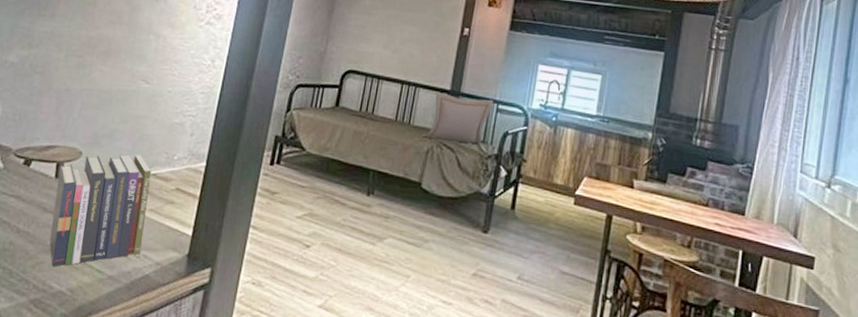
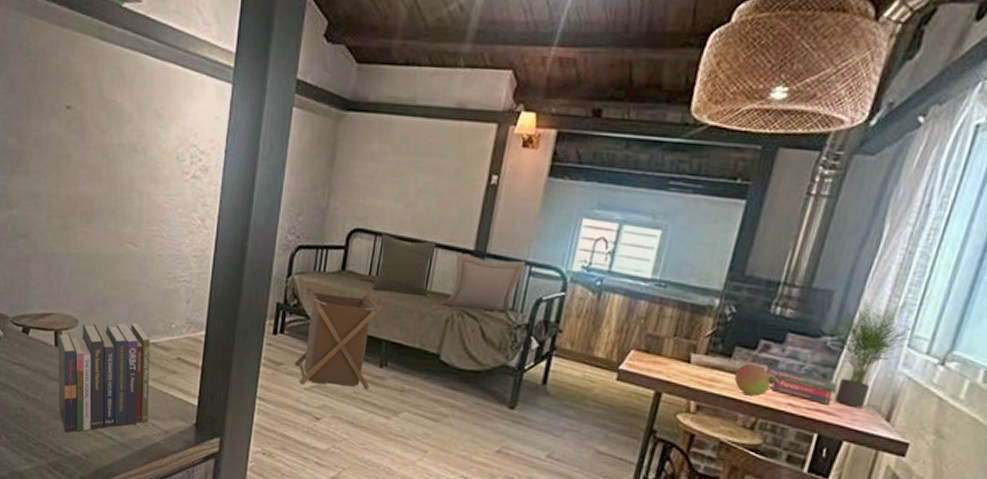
laundry basket: none [288,120,372,217] -> present [294,286,384,390]
pillow: none [361,75,419,130] -> present [371,233,437,296]
fruit: none [670,188,700,218] -> present [734,364,771,397]
books: none [693,189,752,224] -> present [763,364,838,405]
potted plant: none [735,131,808,227] -> present [824,297,921,409]

